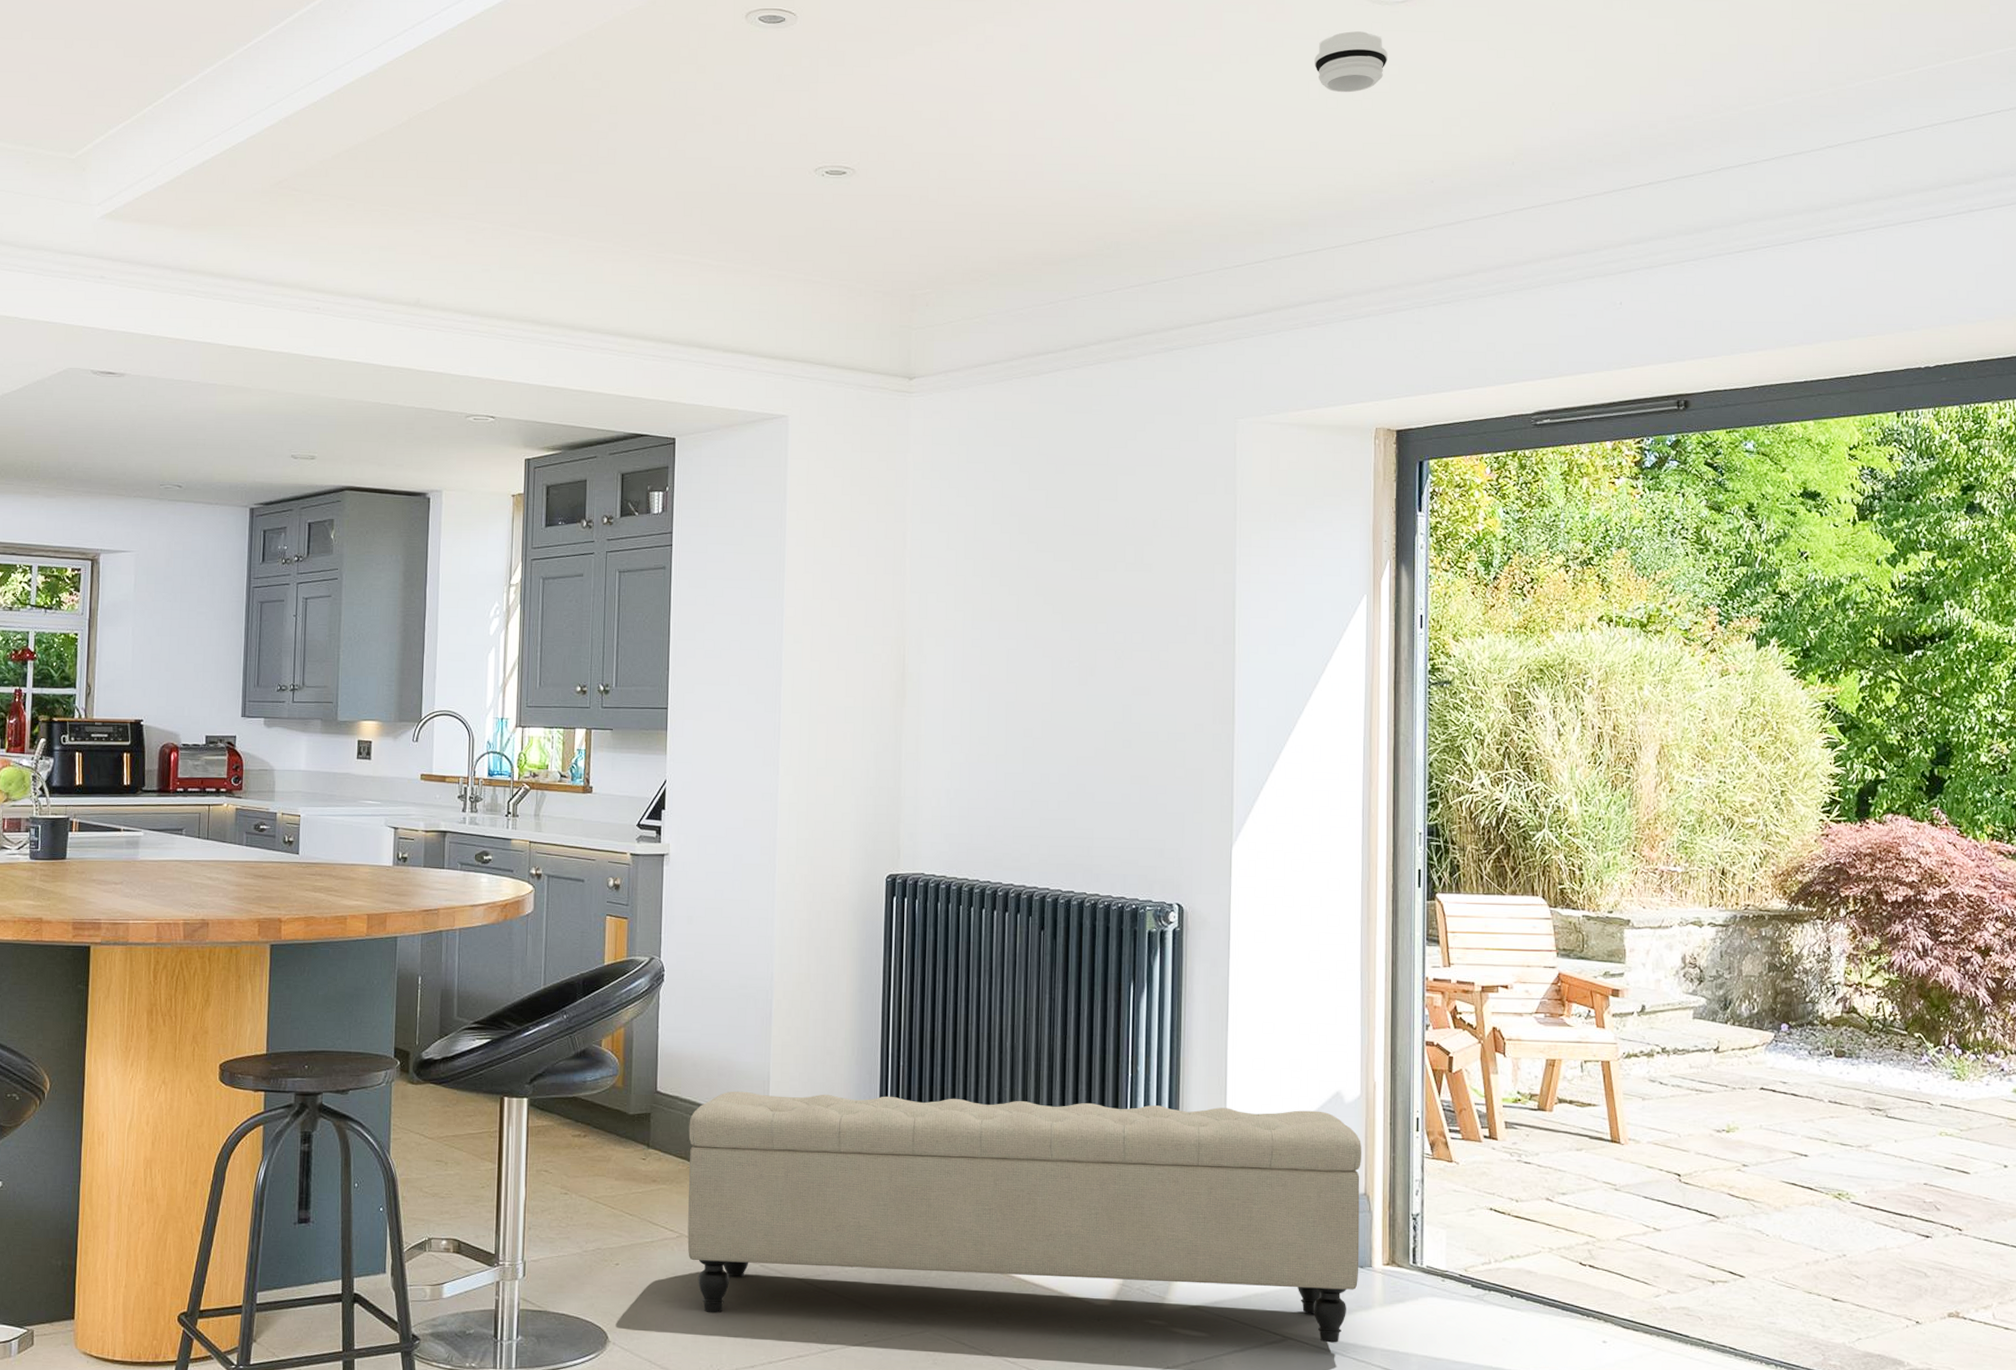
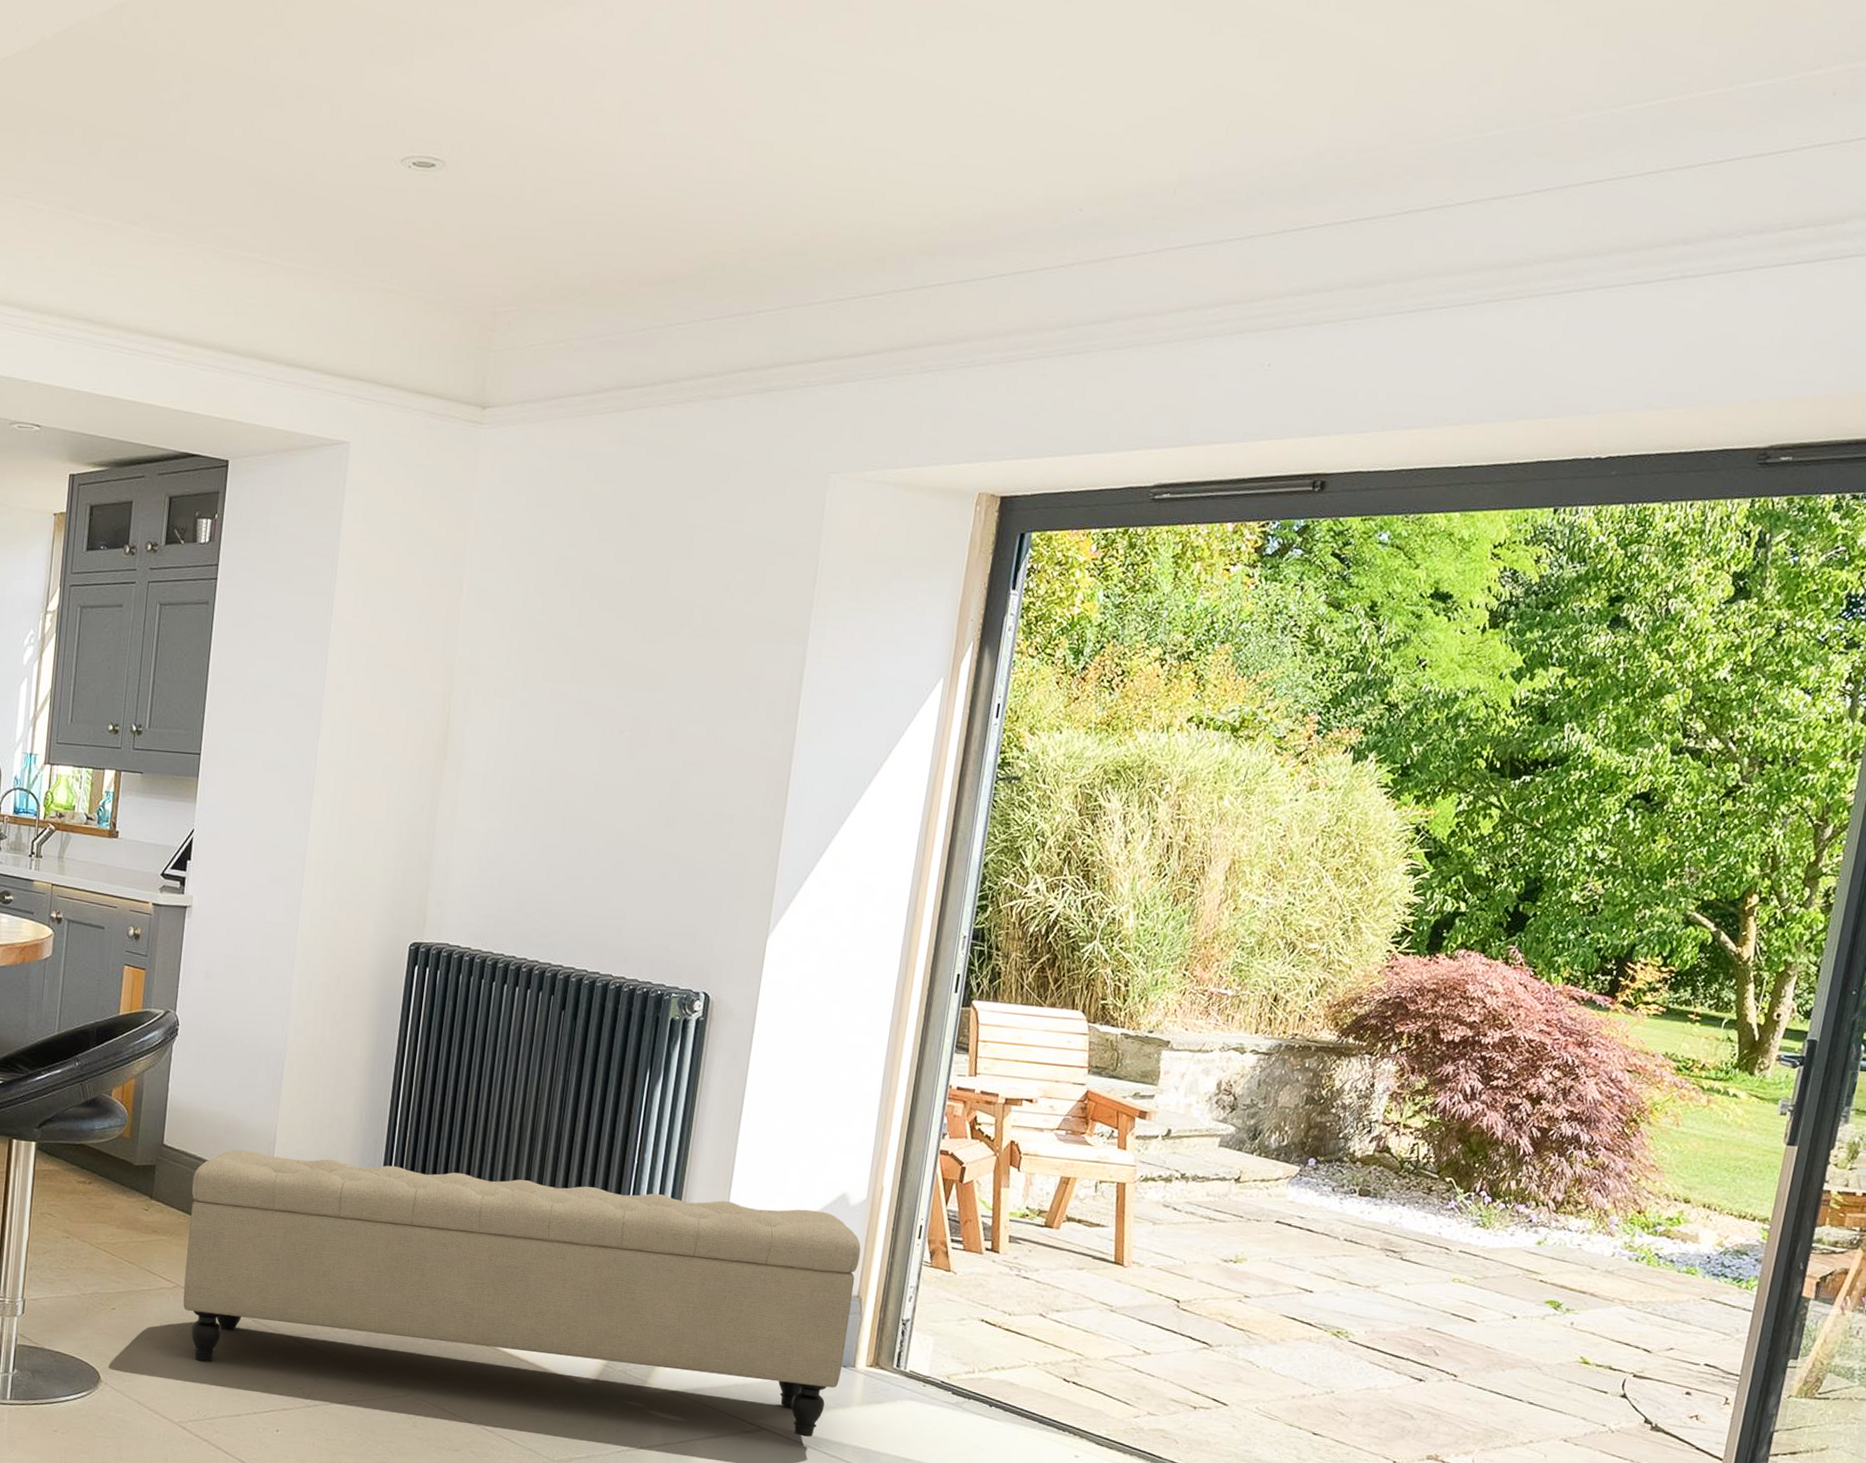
smoke detector: present [1314,31,1388,93] -> none [968,23,1053,98]

